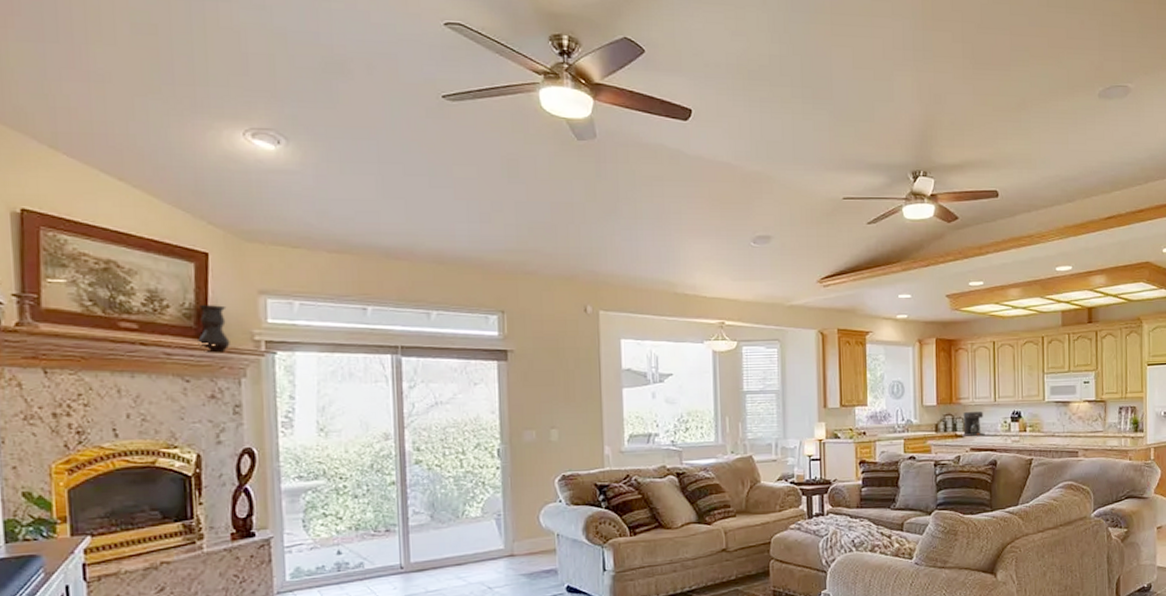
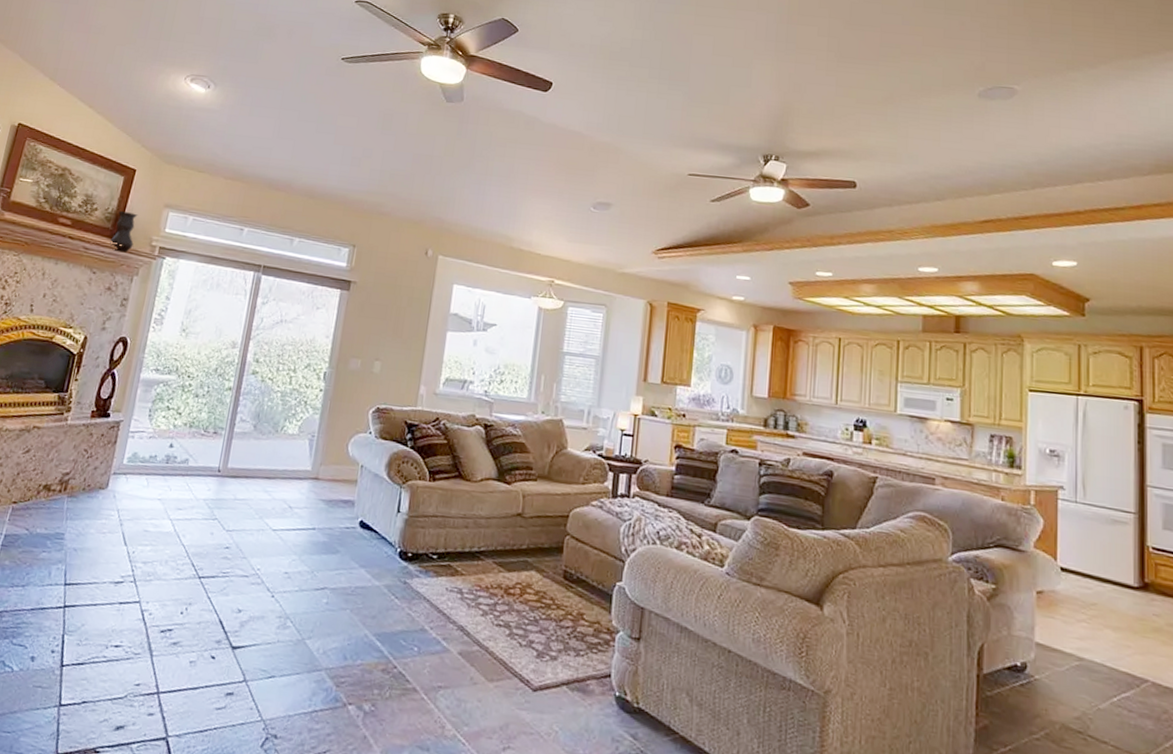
coffee maker: present [963,411,985,437] -> none [796,410,822,441]

